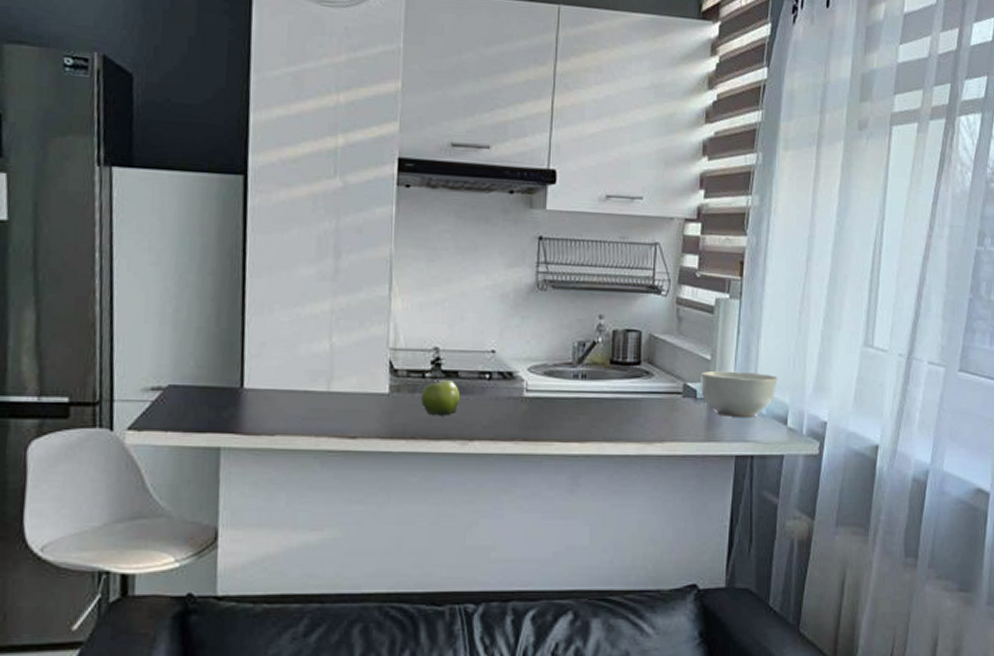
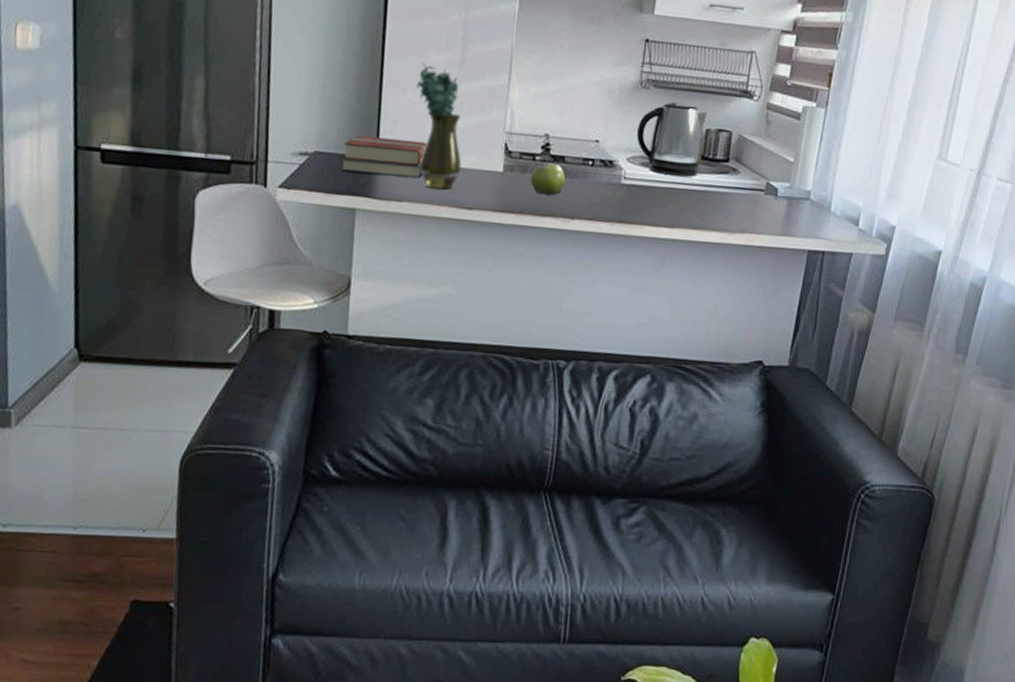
books: none [200,363,300,407] -> present [340,135,427,179]
vase: none [284,277,341,418] -> present [416,62,462,190]
kettle: none [536,302,612,385] -> present [636,102,707,178]
bowl: present [699,370,778,417] -> none [781,171,854,217]

